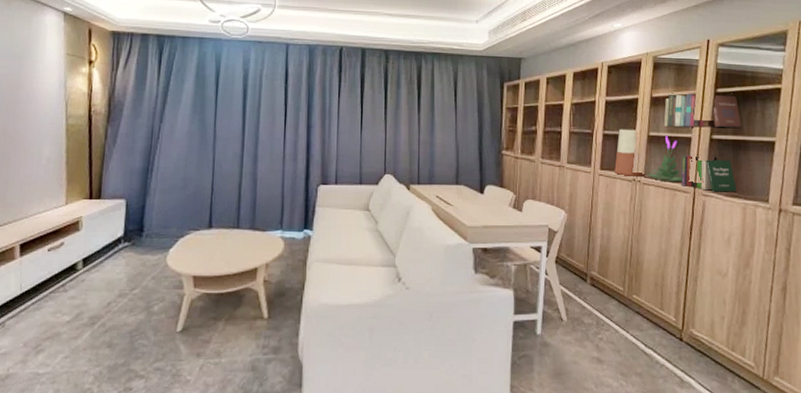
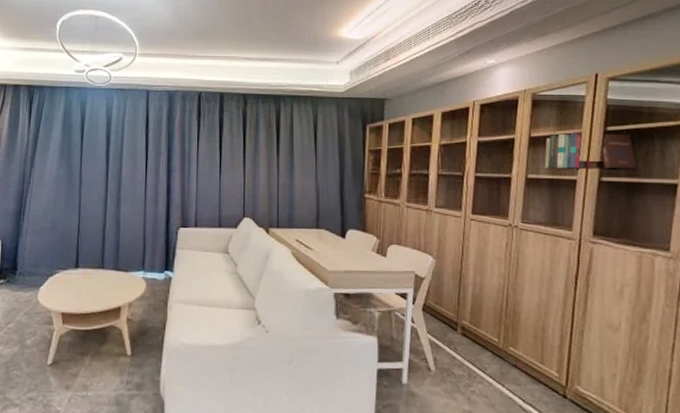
vase: present [614,129,647,178] -> none [488,171,525,223]
plant: present [646,135,683,182] -> none [524,177,566,228]
books: present [681,154,737,192] -> none [564,198,631,240]

